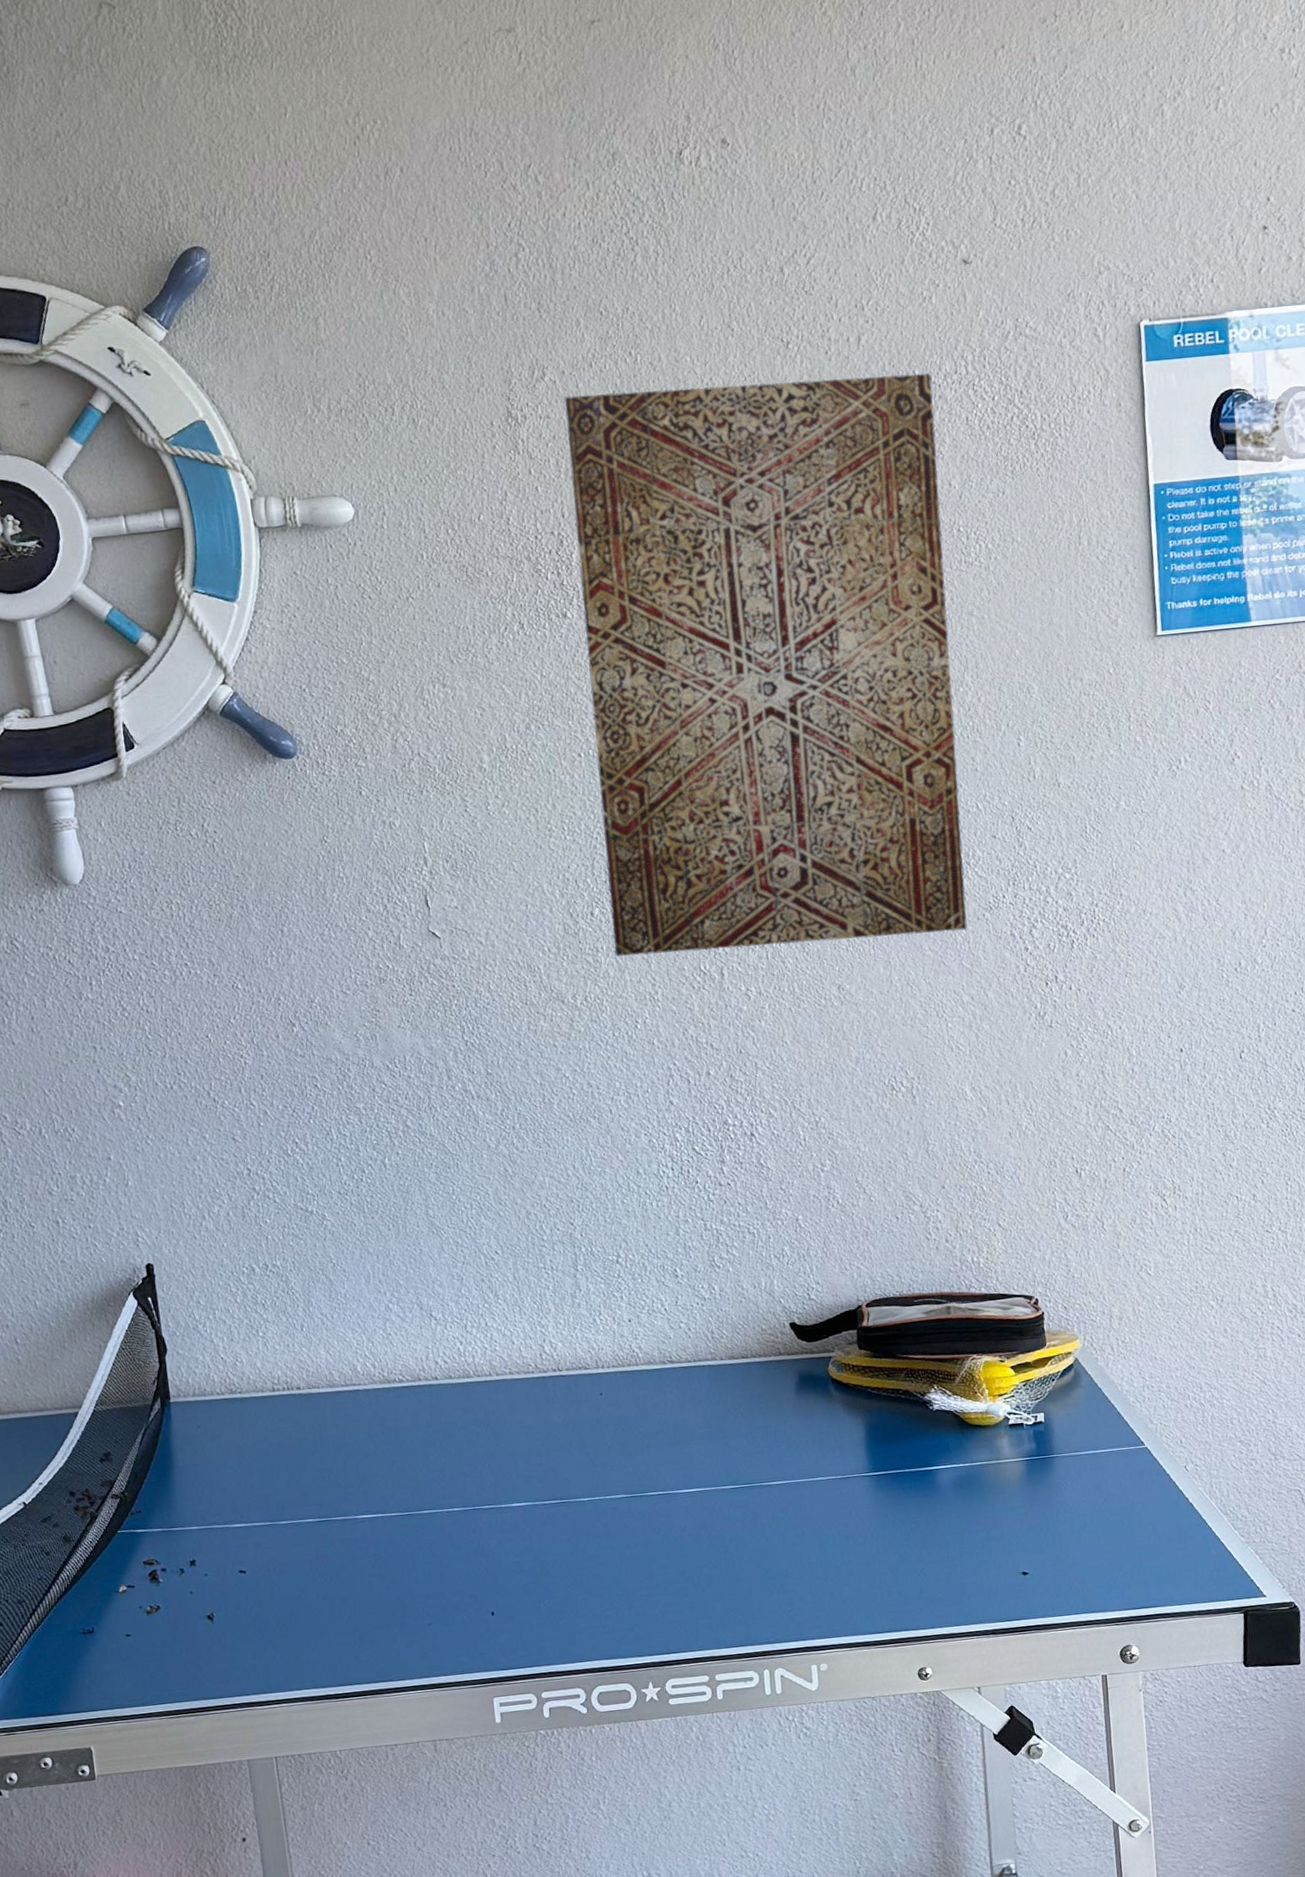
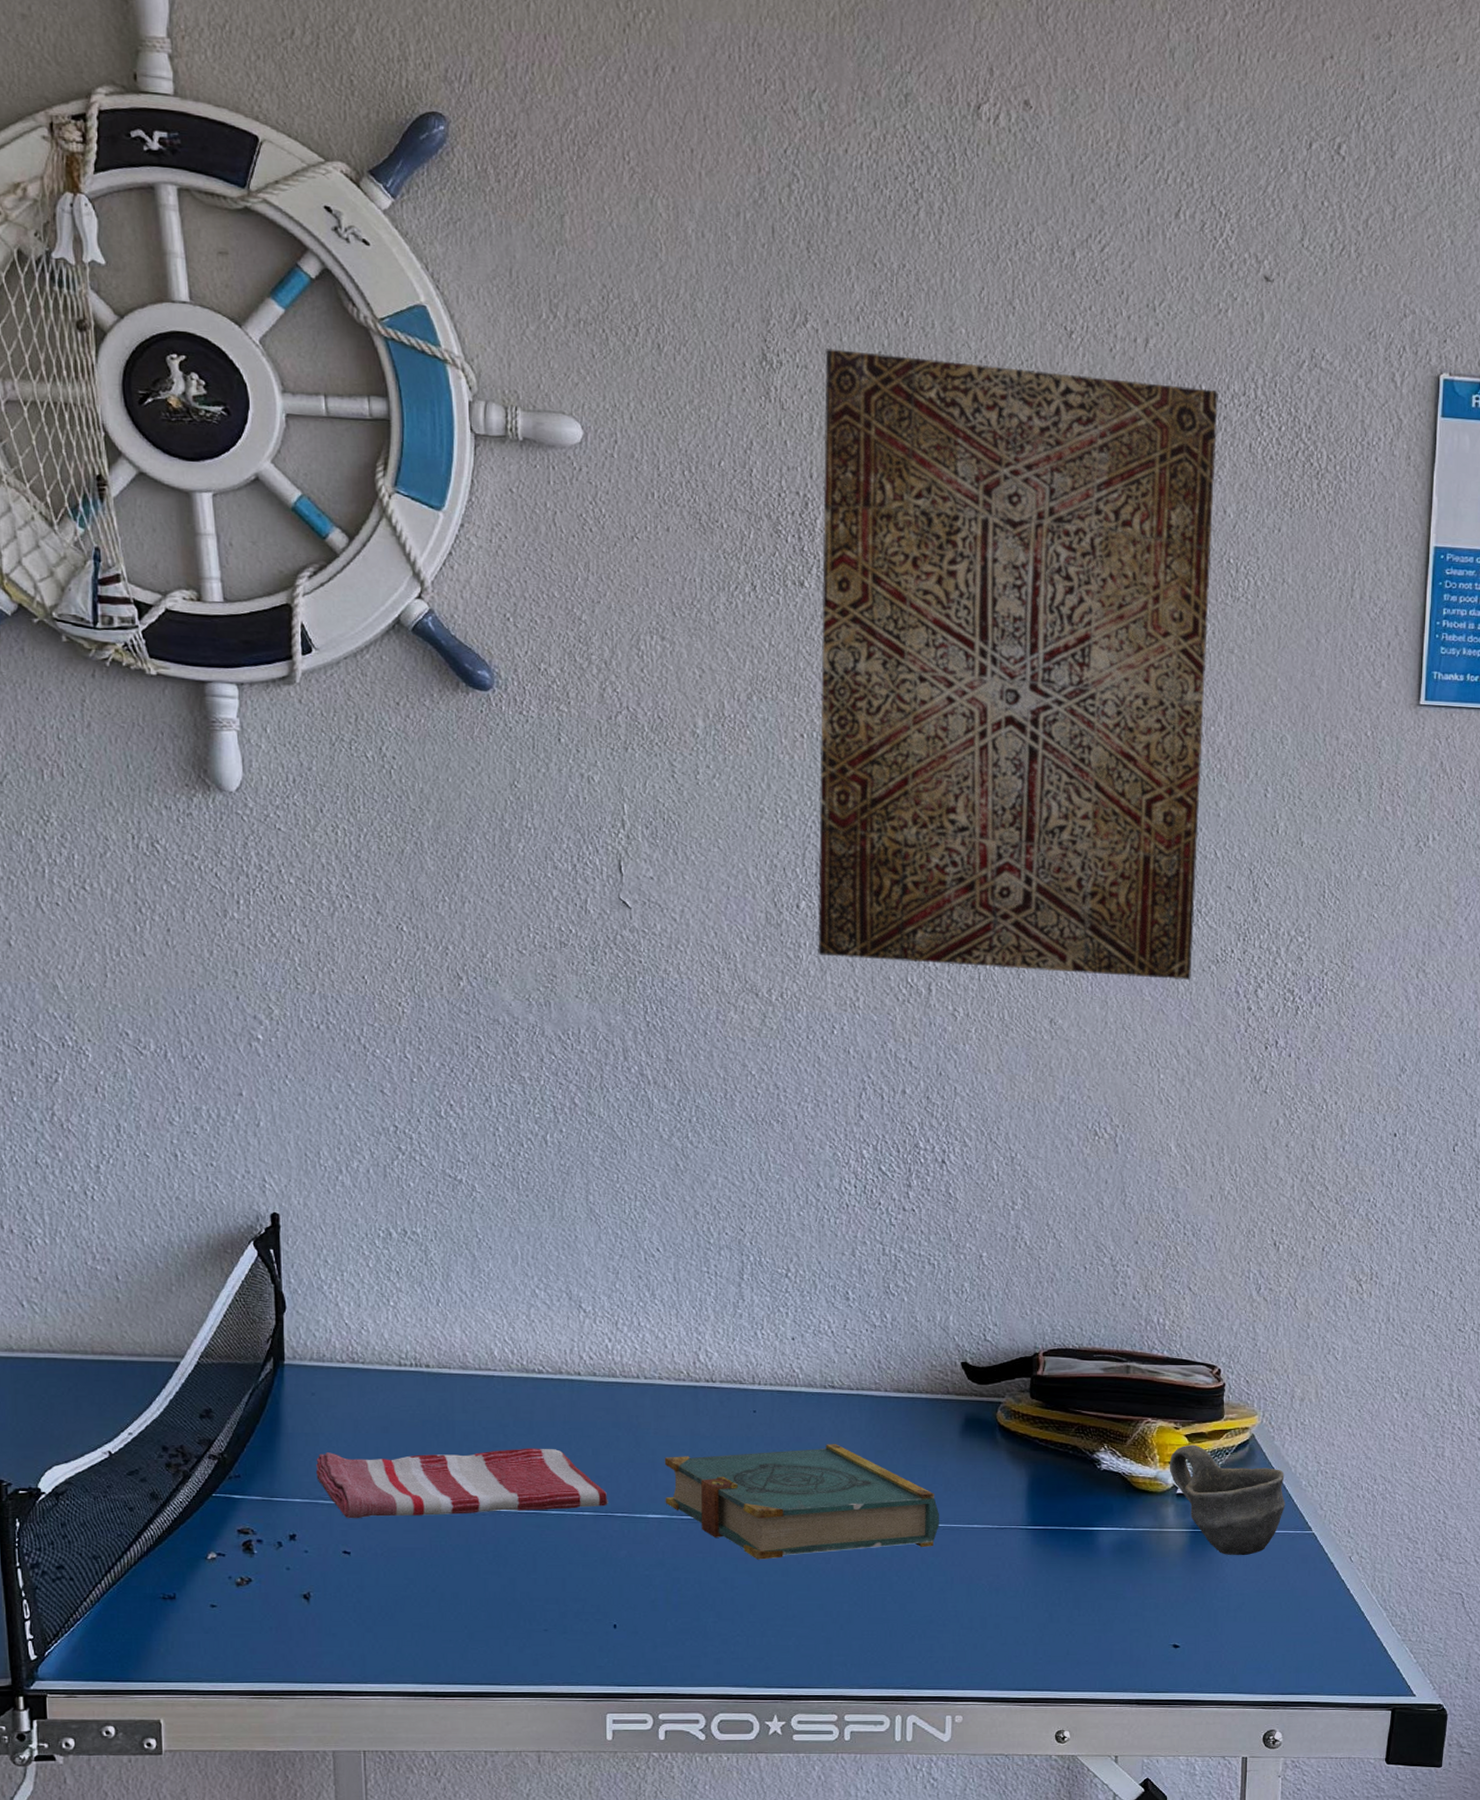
dish towel: none [207,1452,475,1540] -> present [316,1448,608,1519]
book: none [522,1416,785,1535] -> present [664,1444,939,1560]
cup: none [998,1375,1116,1479] -> present [1169,1444,1286,1556]

